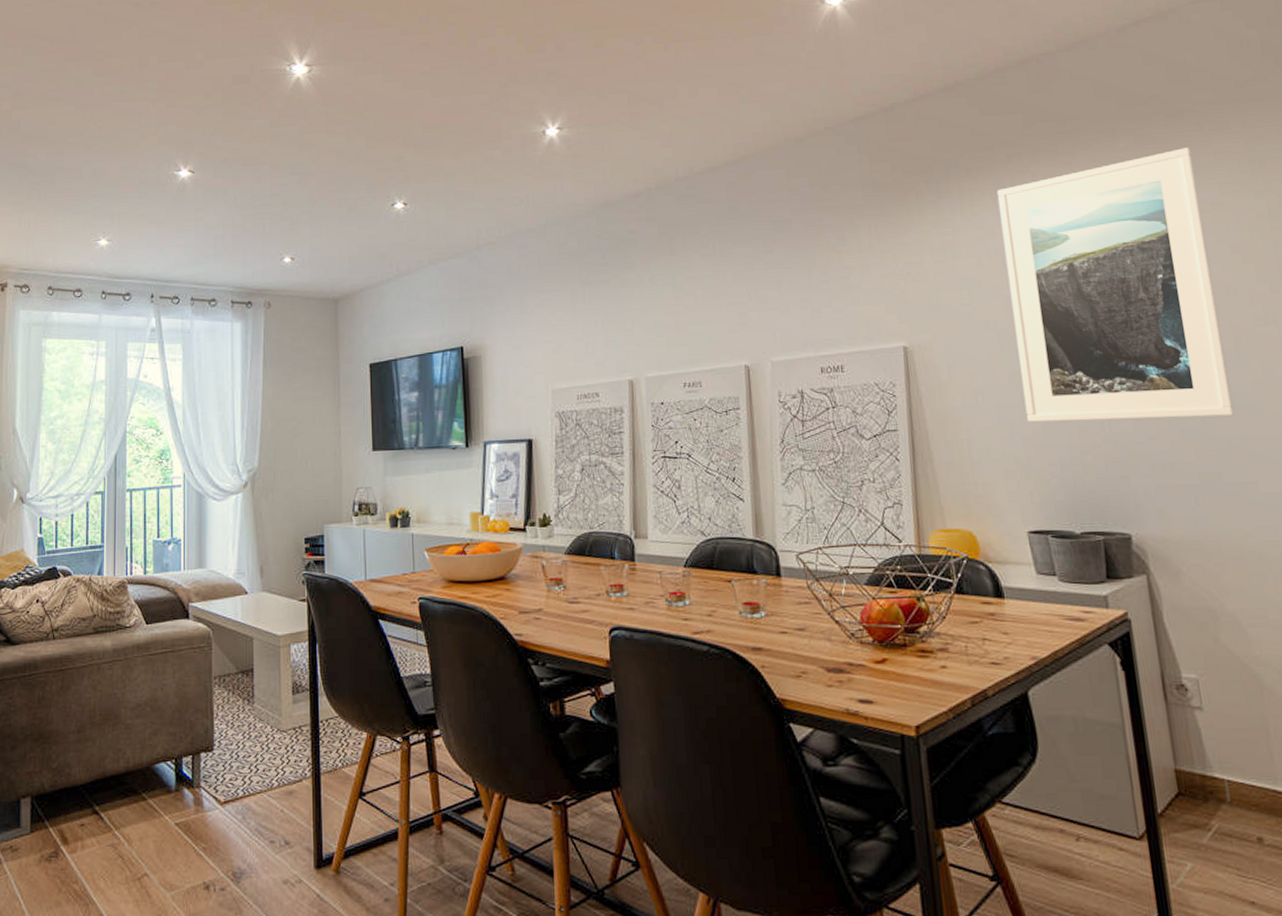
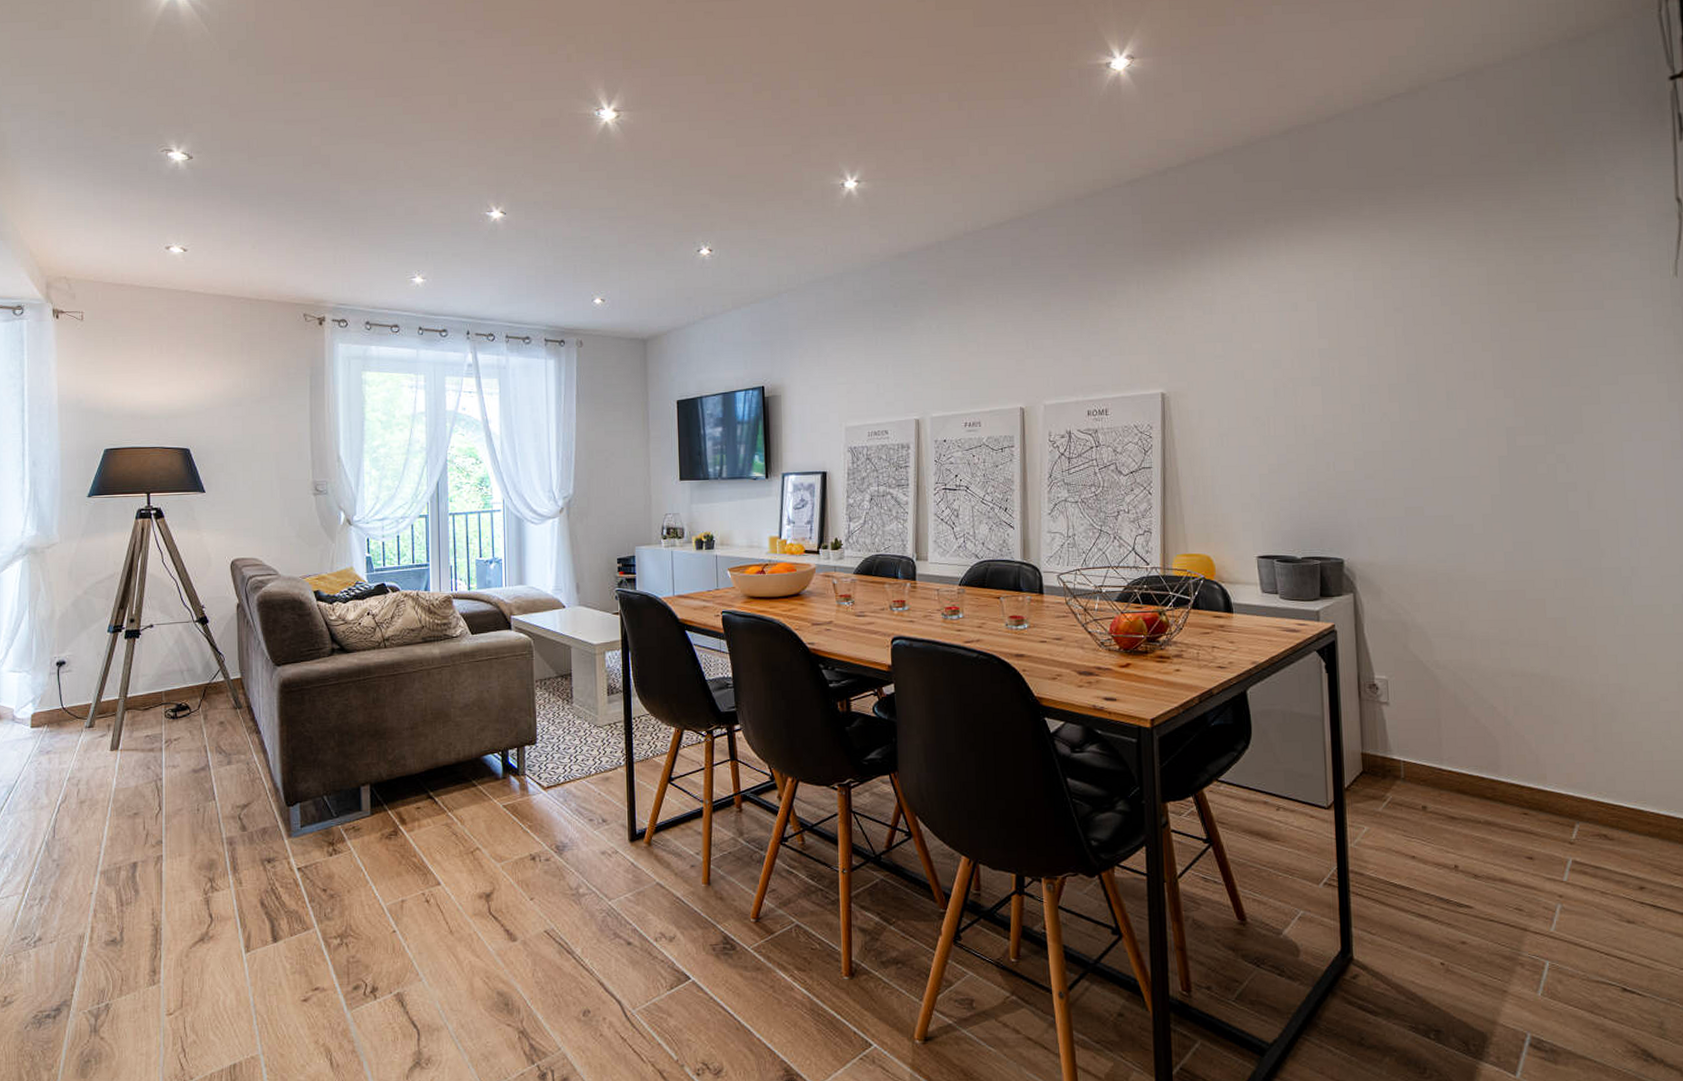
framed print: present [996,148,1235,422] -> none [1253,217,1440,462]

